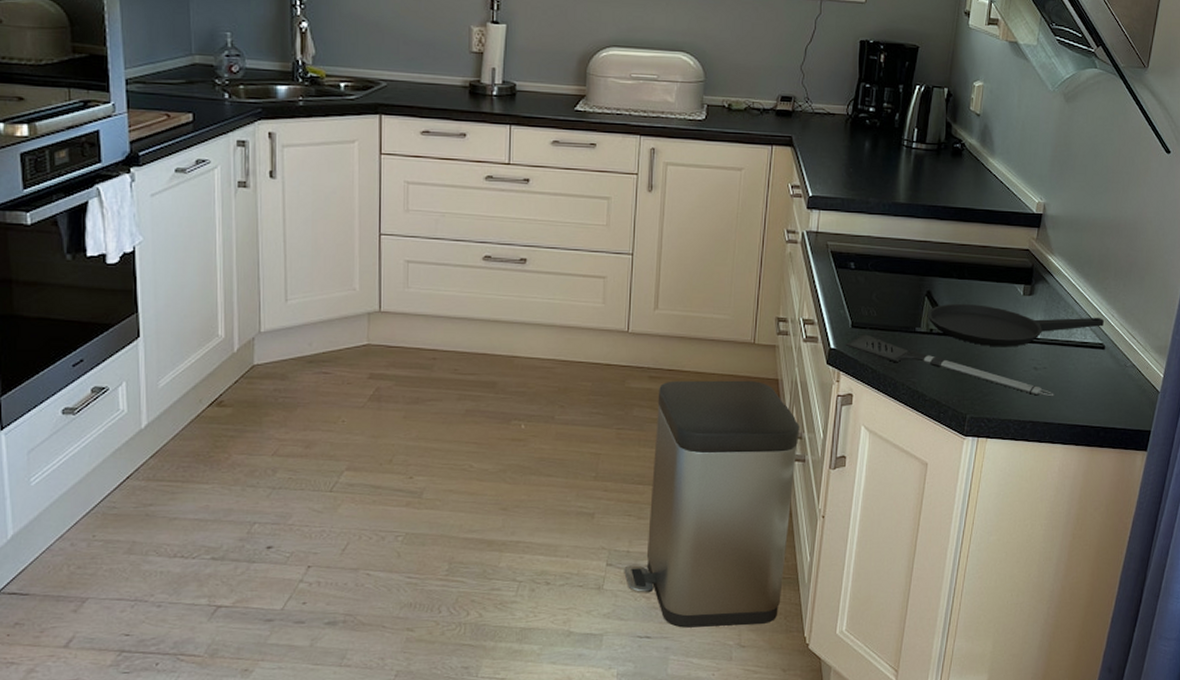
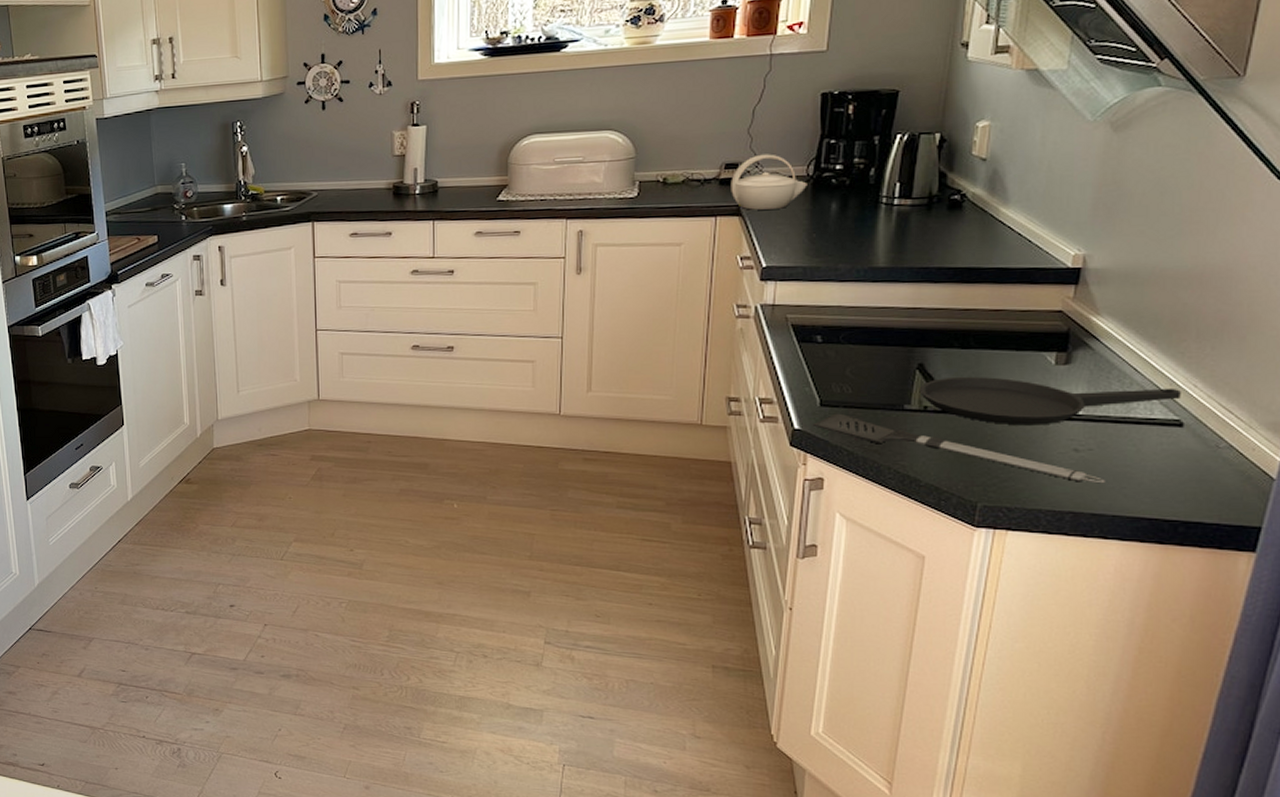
pedal bin: present [624,380,800,628] -> none [563,462,758,716]
teapot: none [785,90,847,143] -> present [731,154,807,210]

